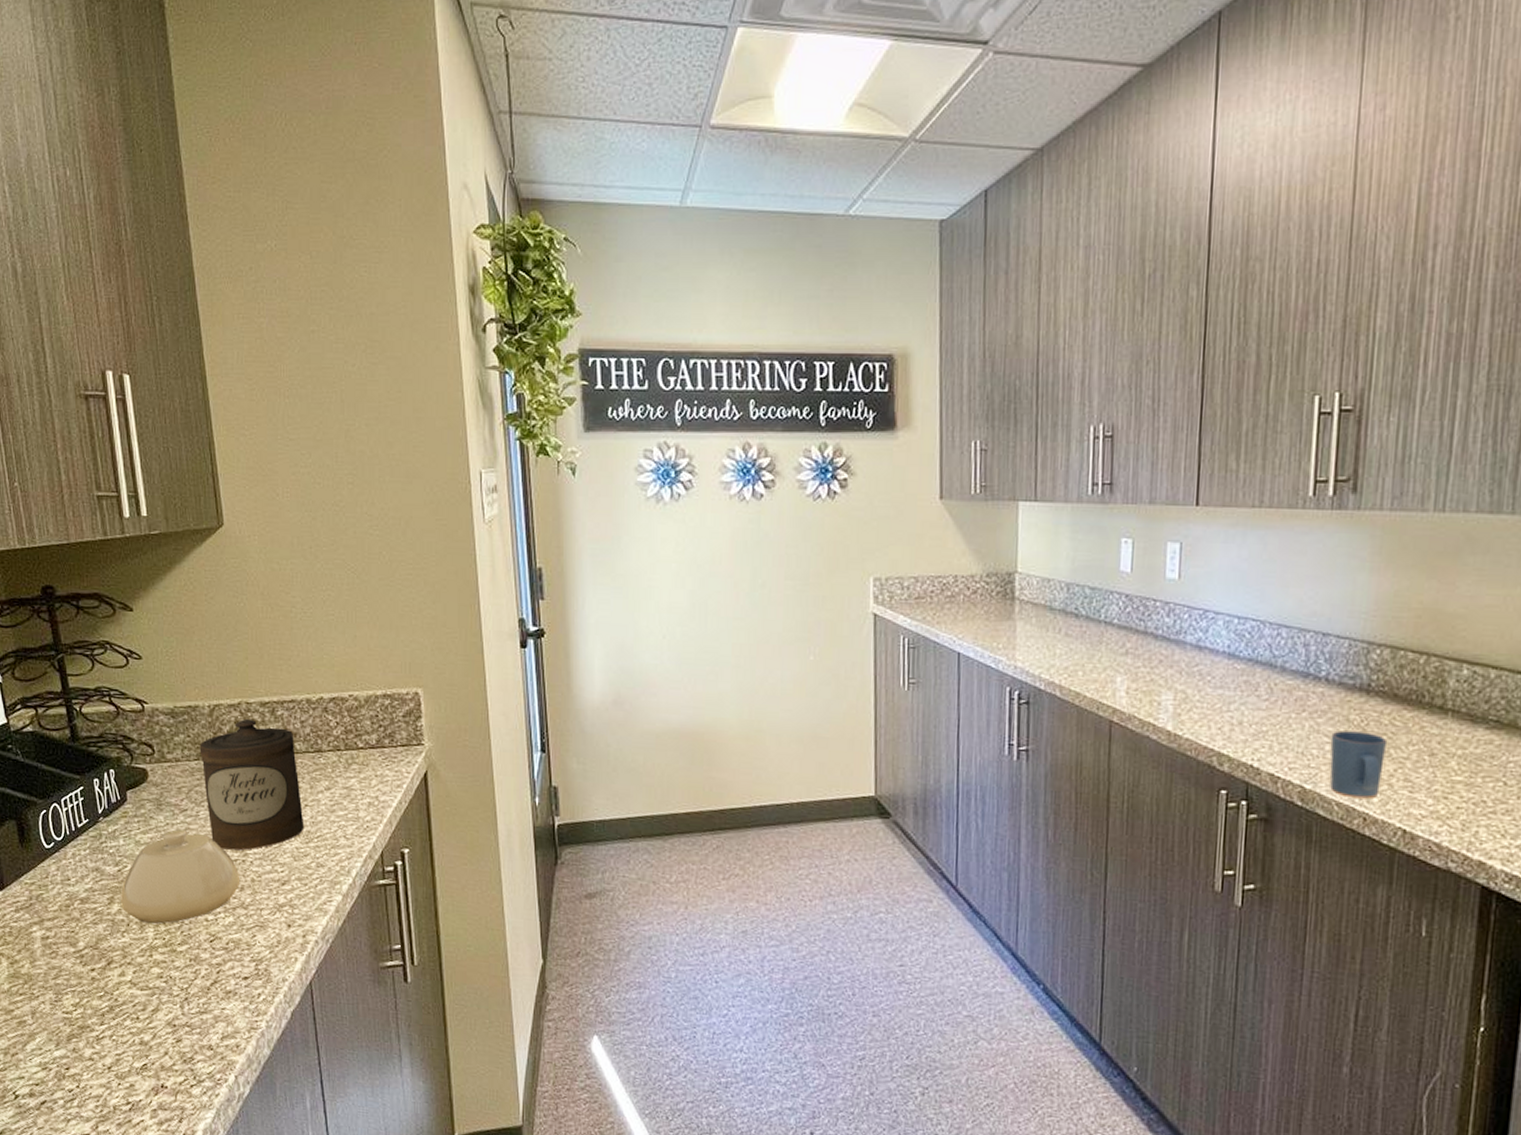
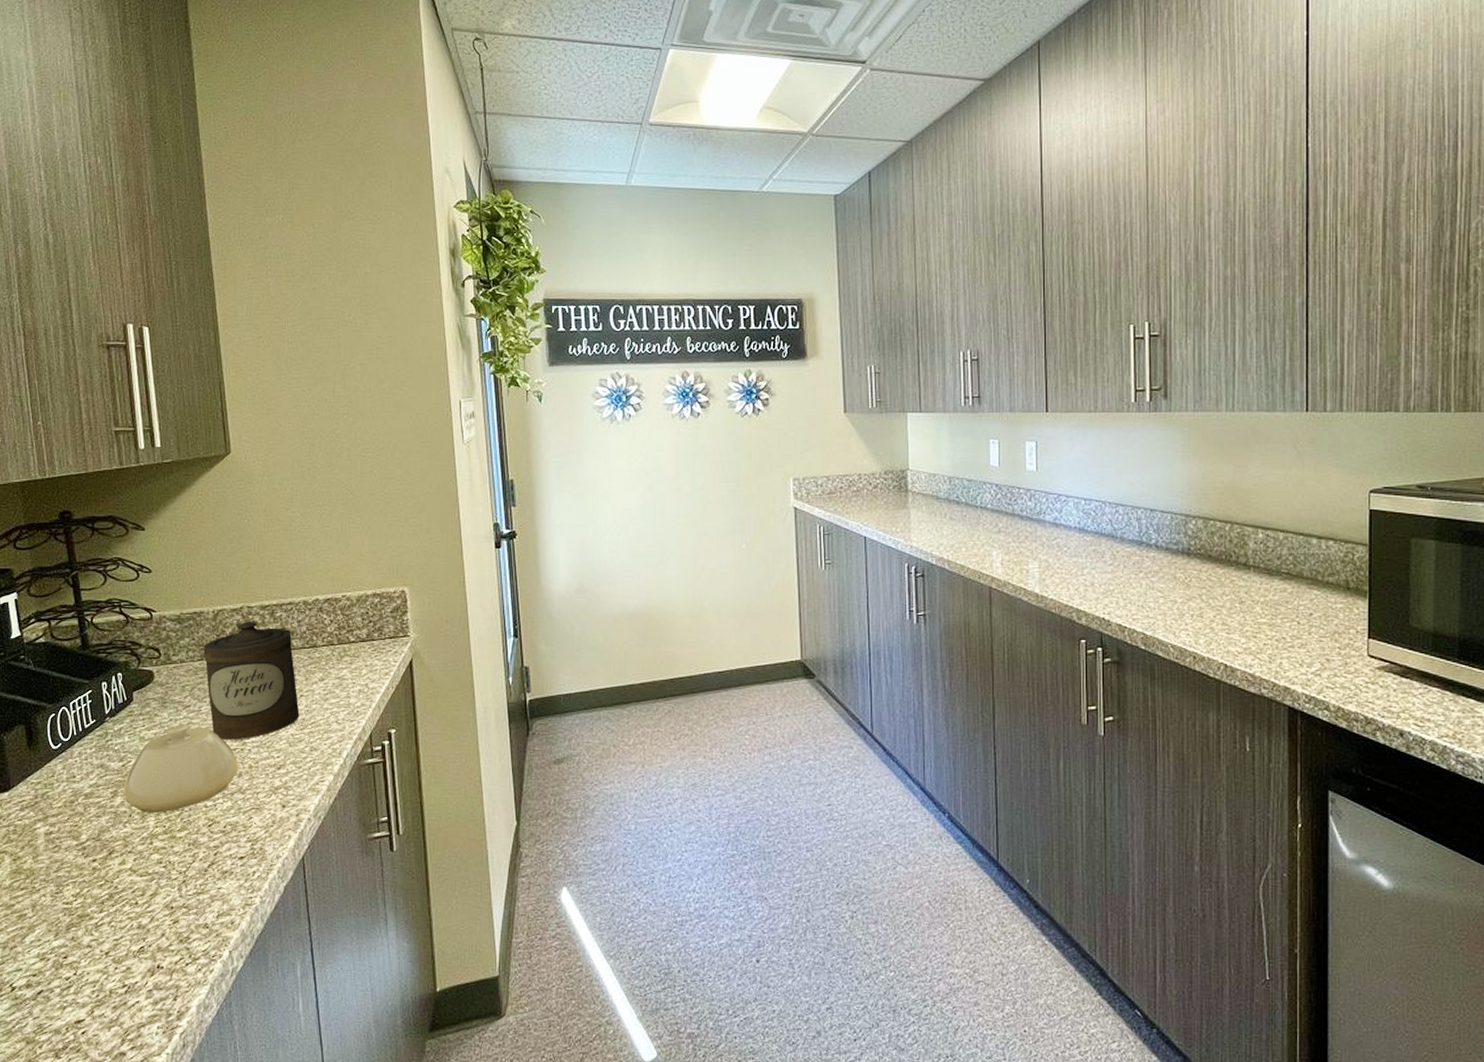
mug: present [1330,731,1388,799] -> none [1163,587,1207,641]

